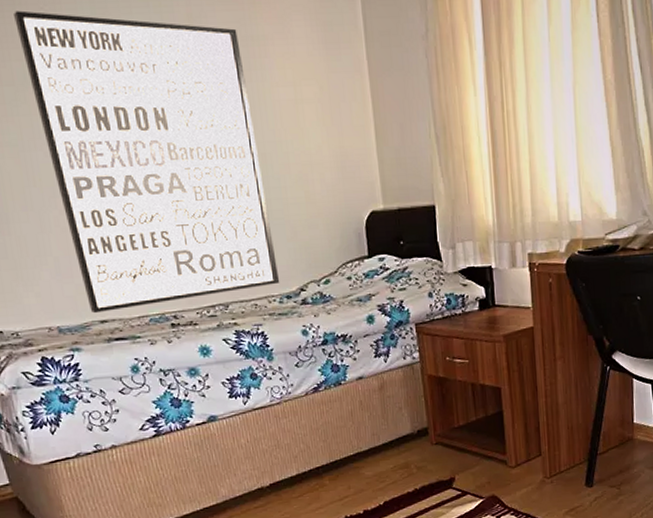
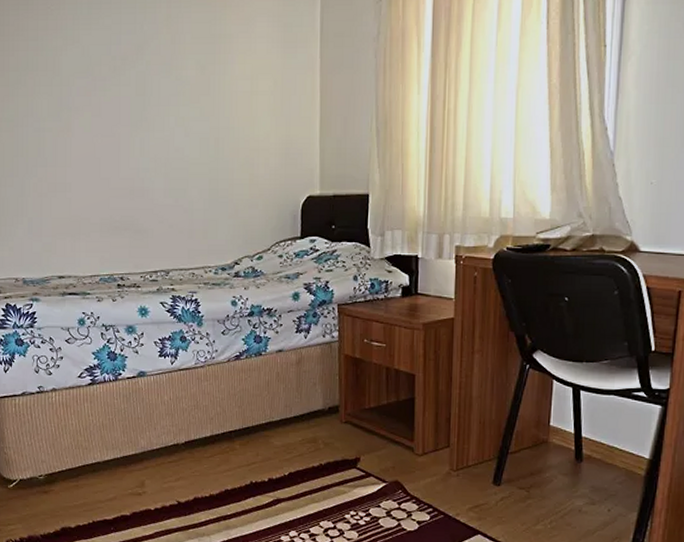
wall art: present [14,10,280,314] -> none [26,9,218,270]

